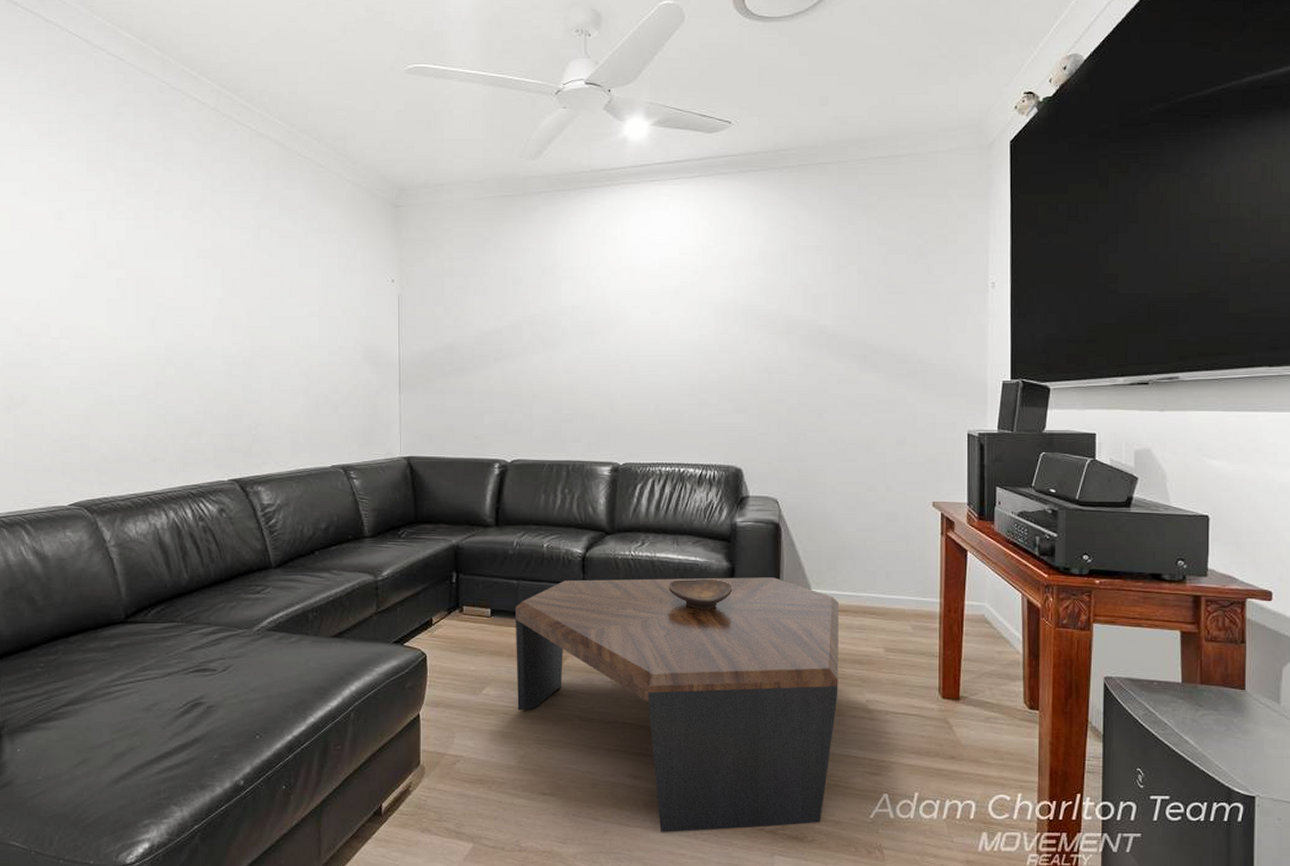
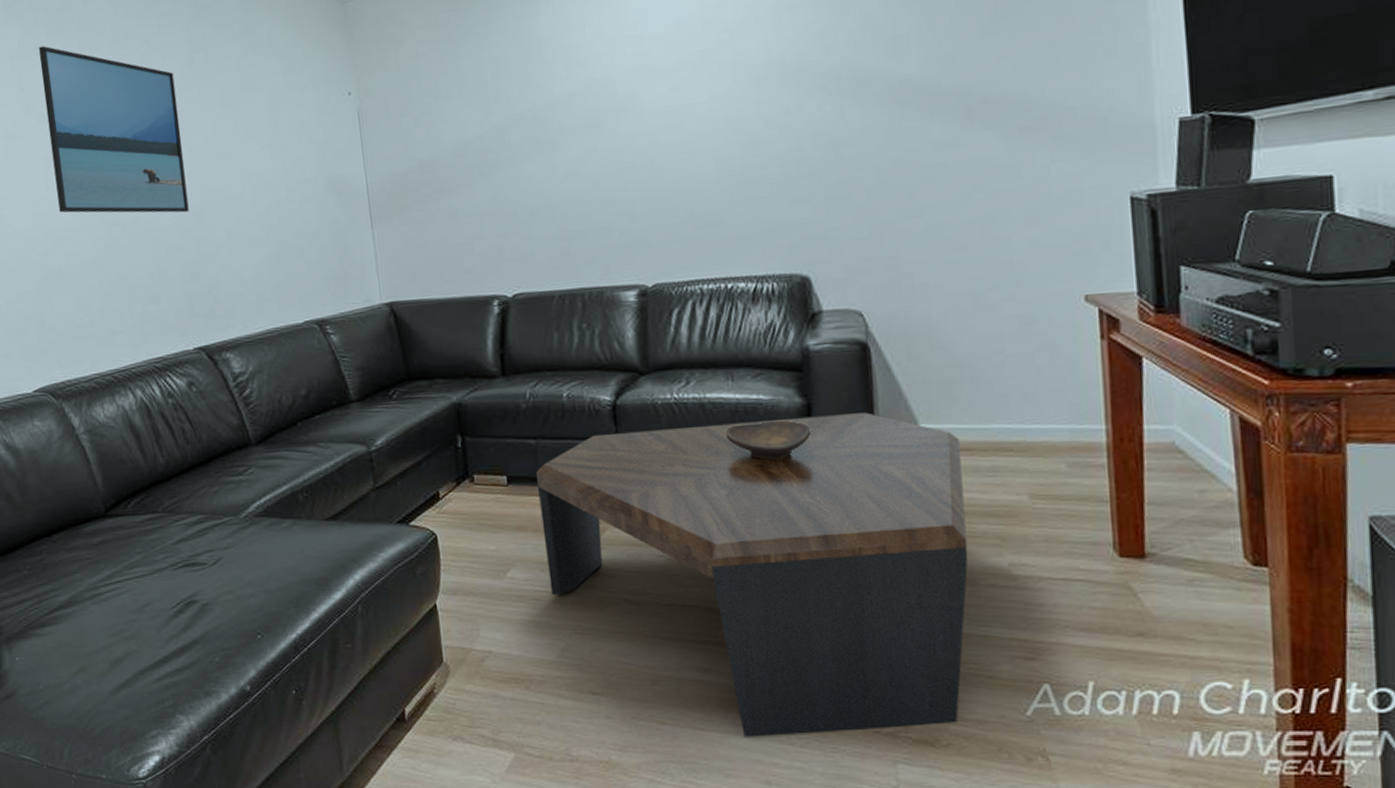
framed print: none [116,202,240,362] -> present [38,45,189,213]

